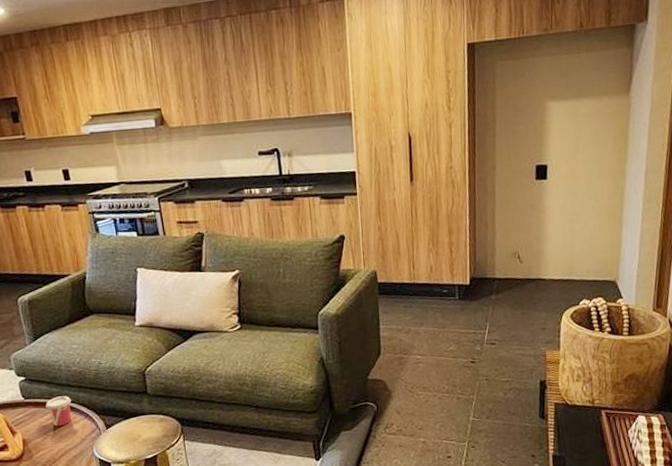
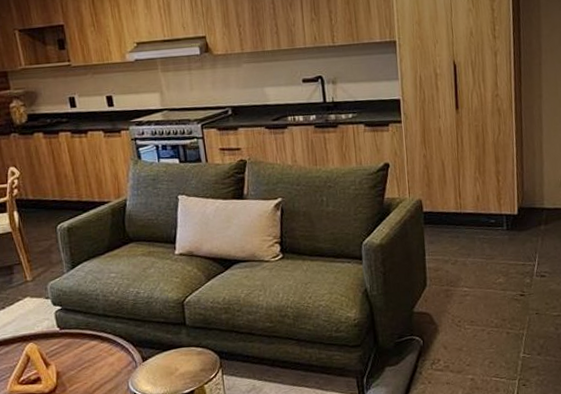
cup: present [45,395,72,427] -> none [81,326,108,359]

